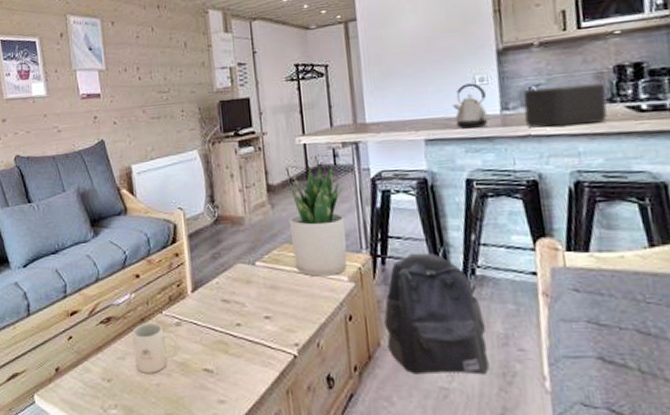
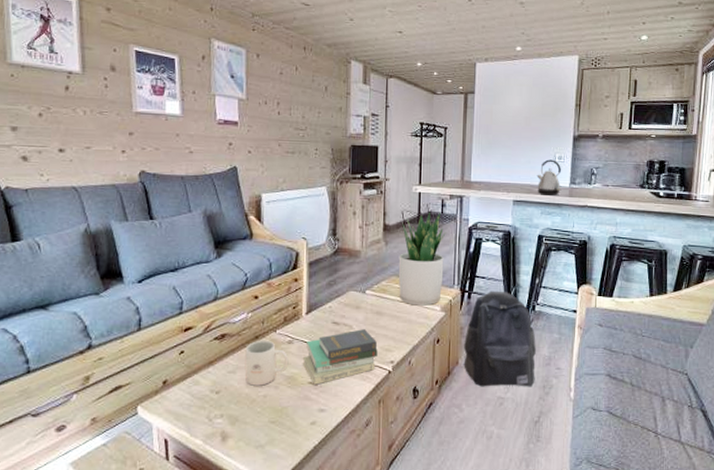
books: none [193,307,278,372] -> present [302,329,378,385]
toaster: present [523,83,607,128] -> none [584,170,641,203]

